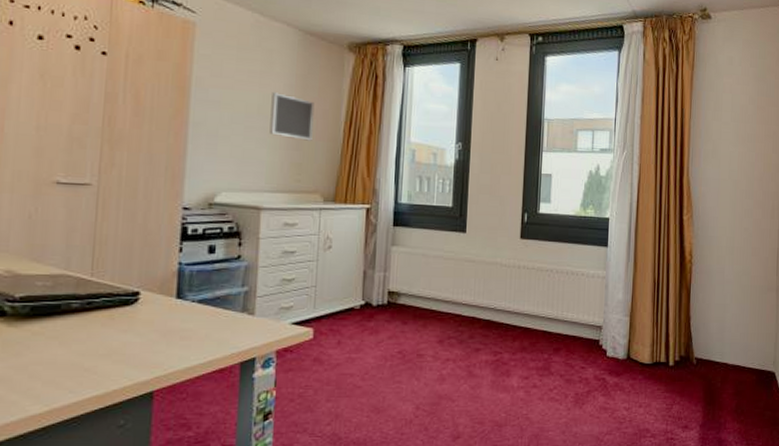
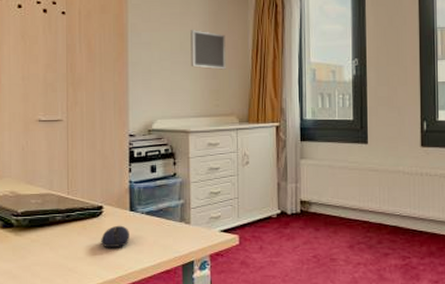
computer mouse: none [133,315,174,343] -> present [101,225,129,248]

